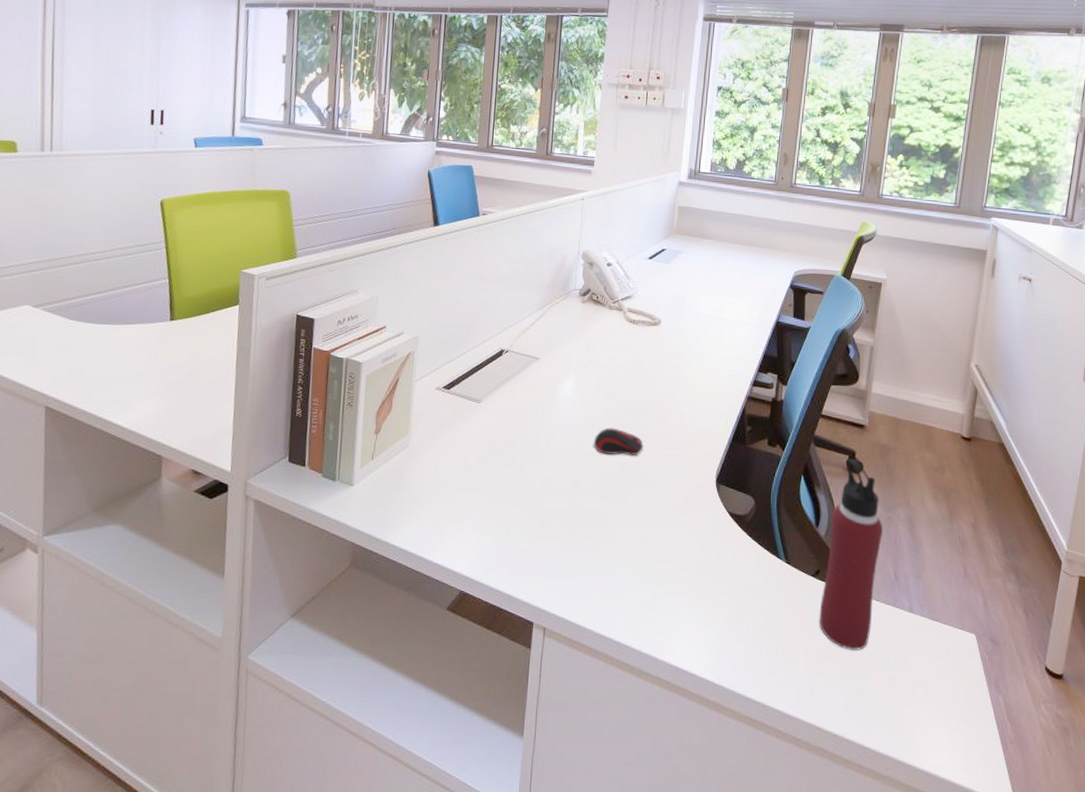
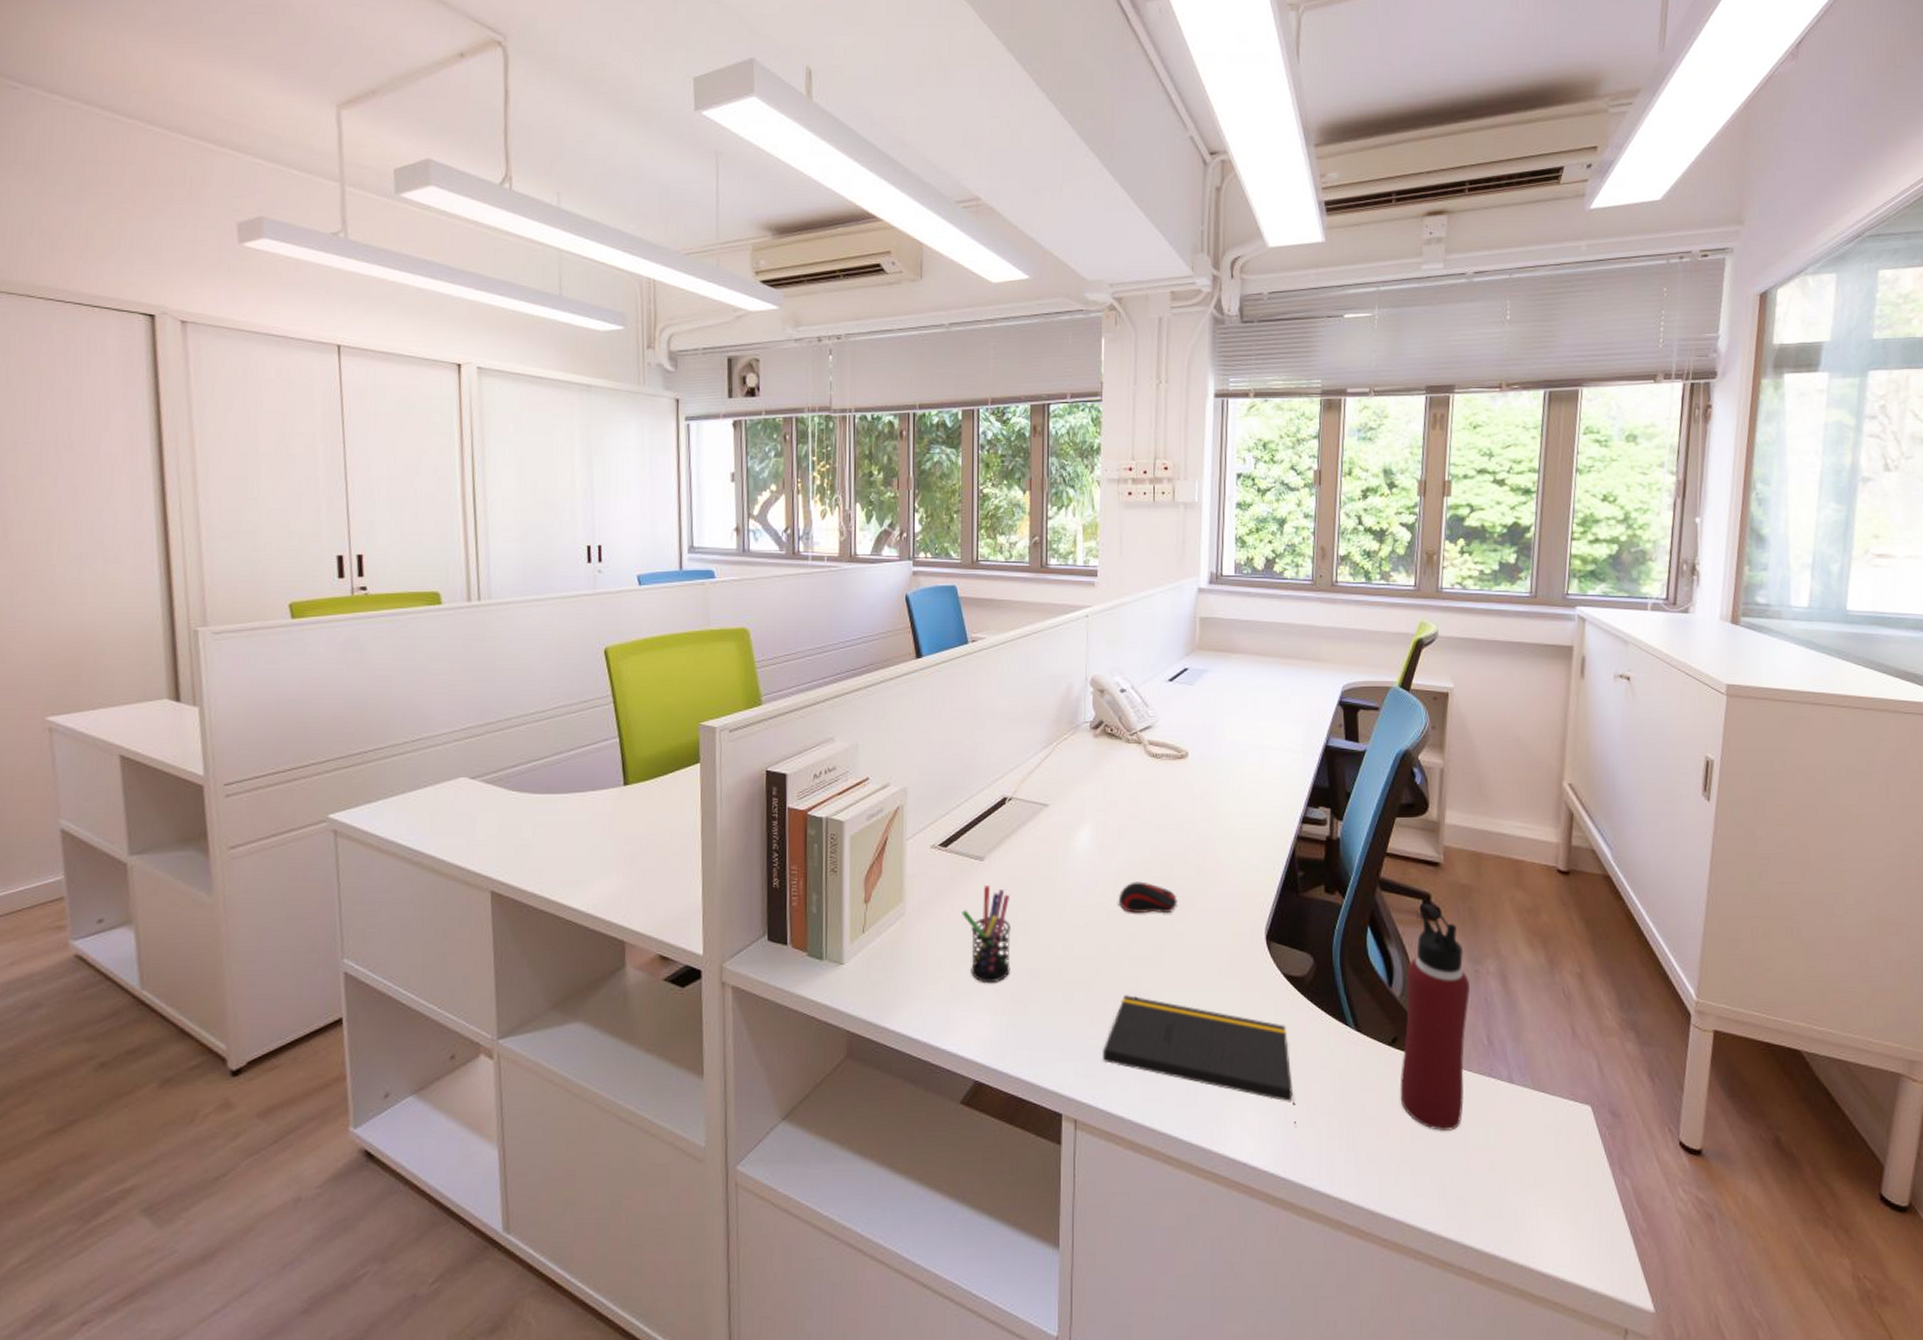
pen holder: none [458,424,502,508] -> present [962,885,1011,984]
notepad: none [570,524,732,642] -> present [1102,995,1296,1127]

